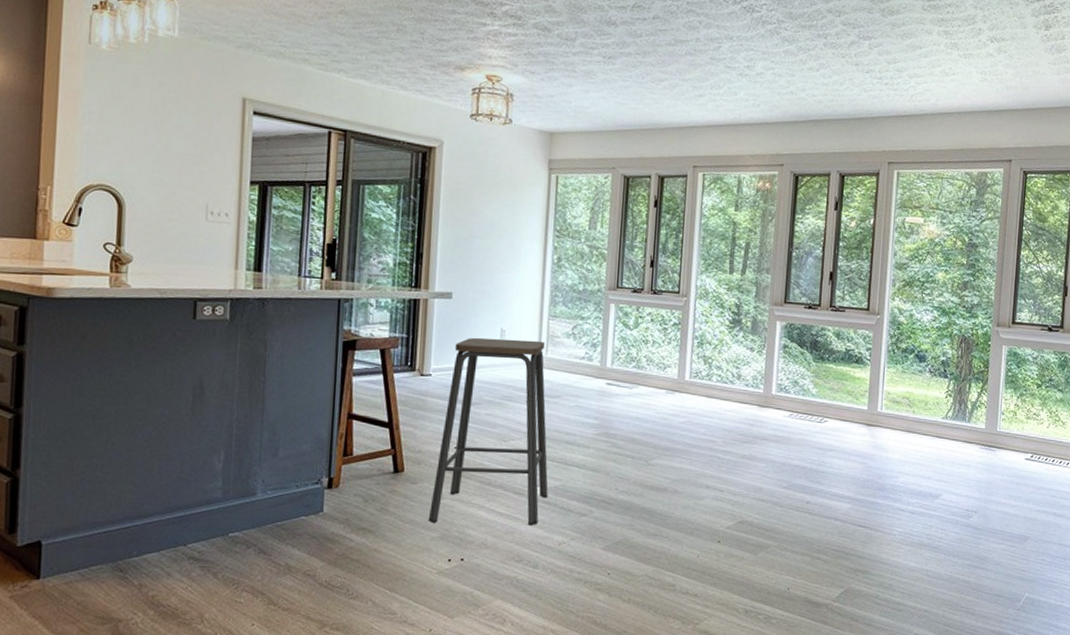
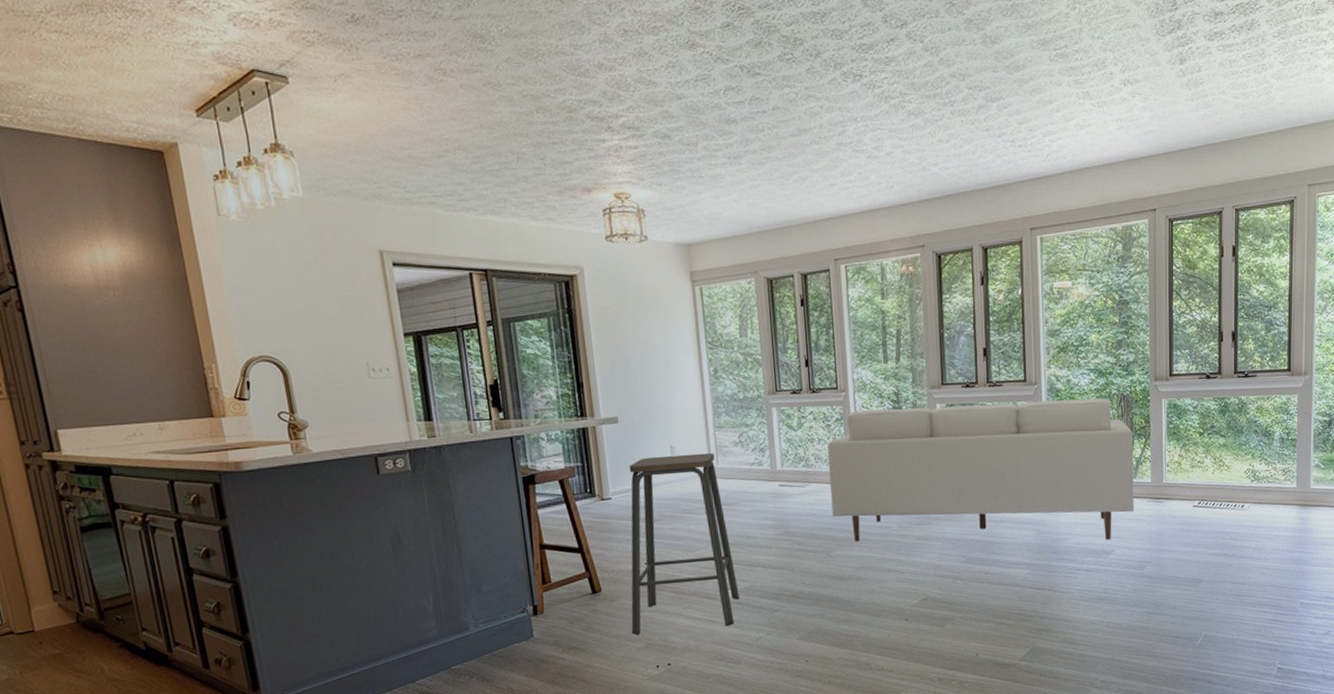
sofa: none [657,318,971,484] -> present [827,398,1134,542]

